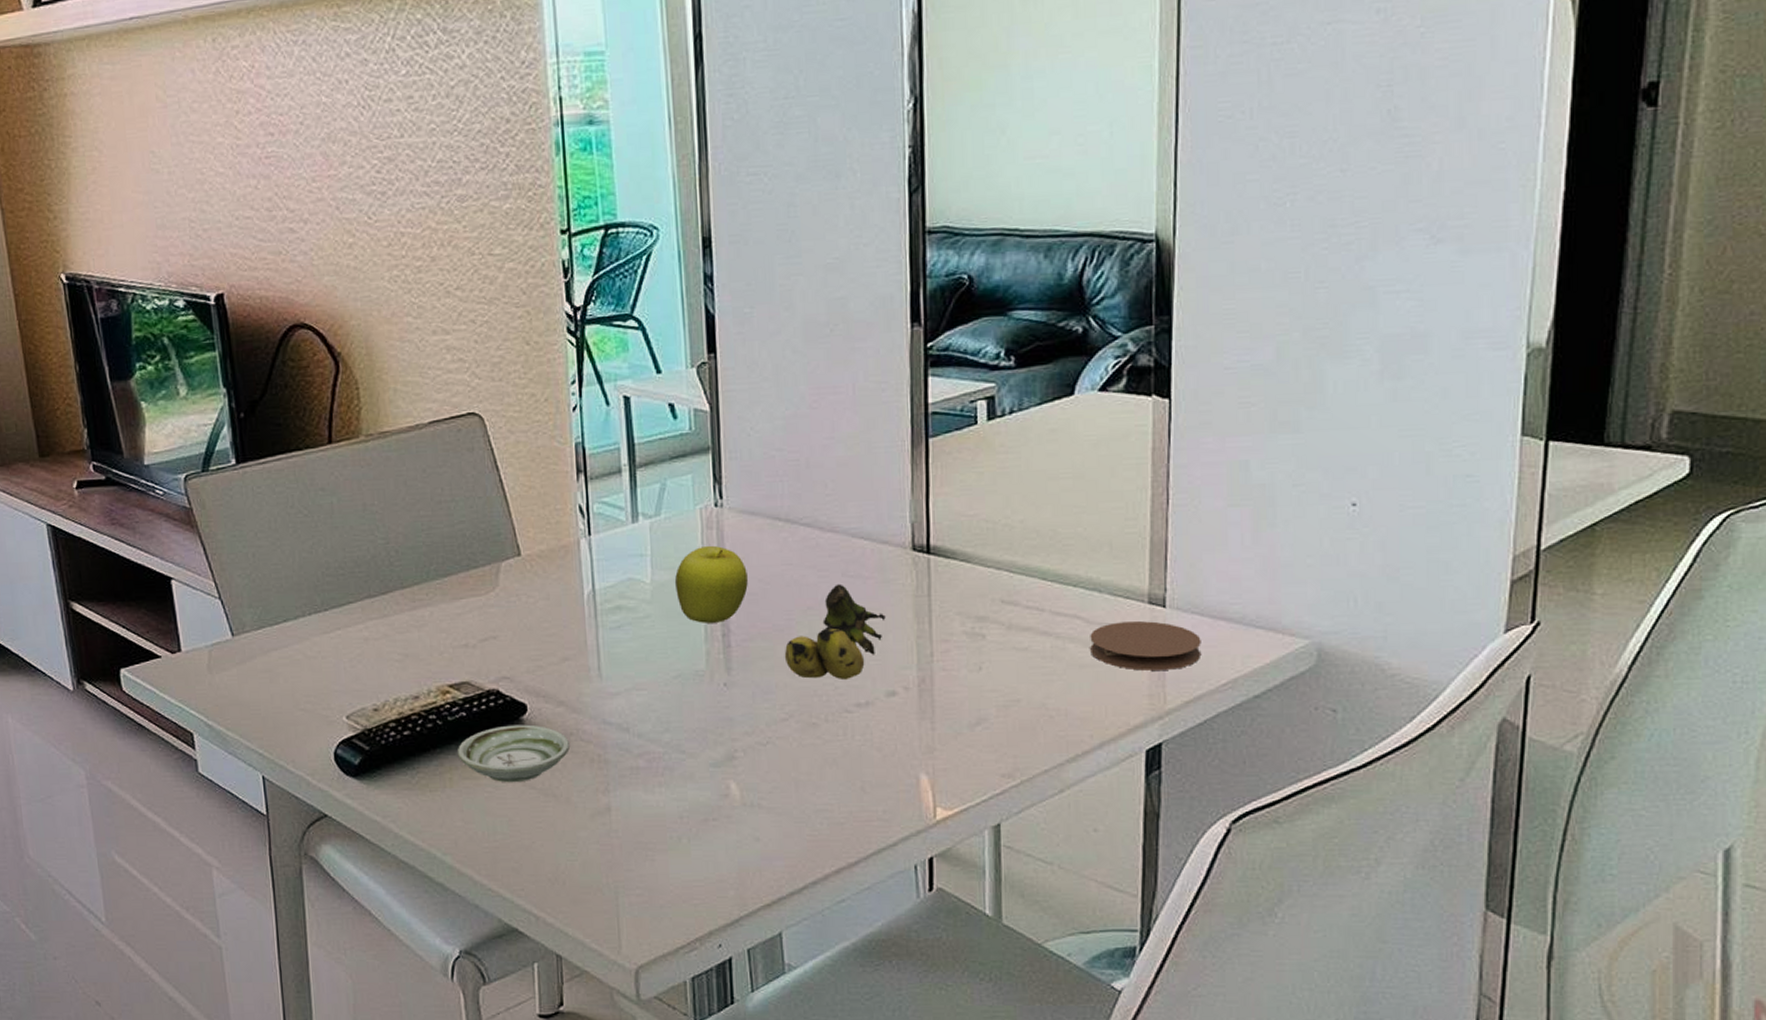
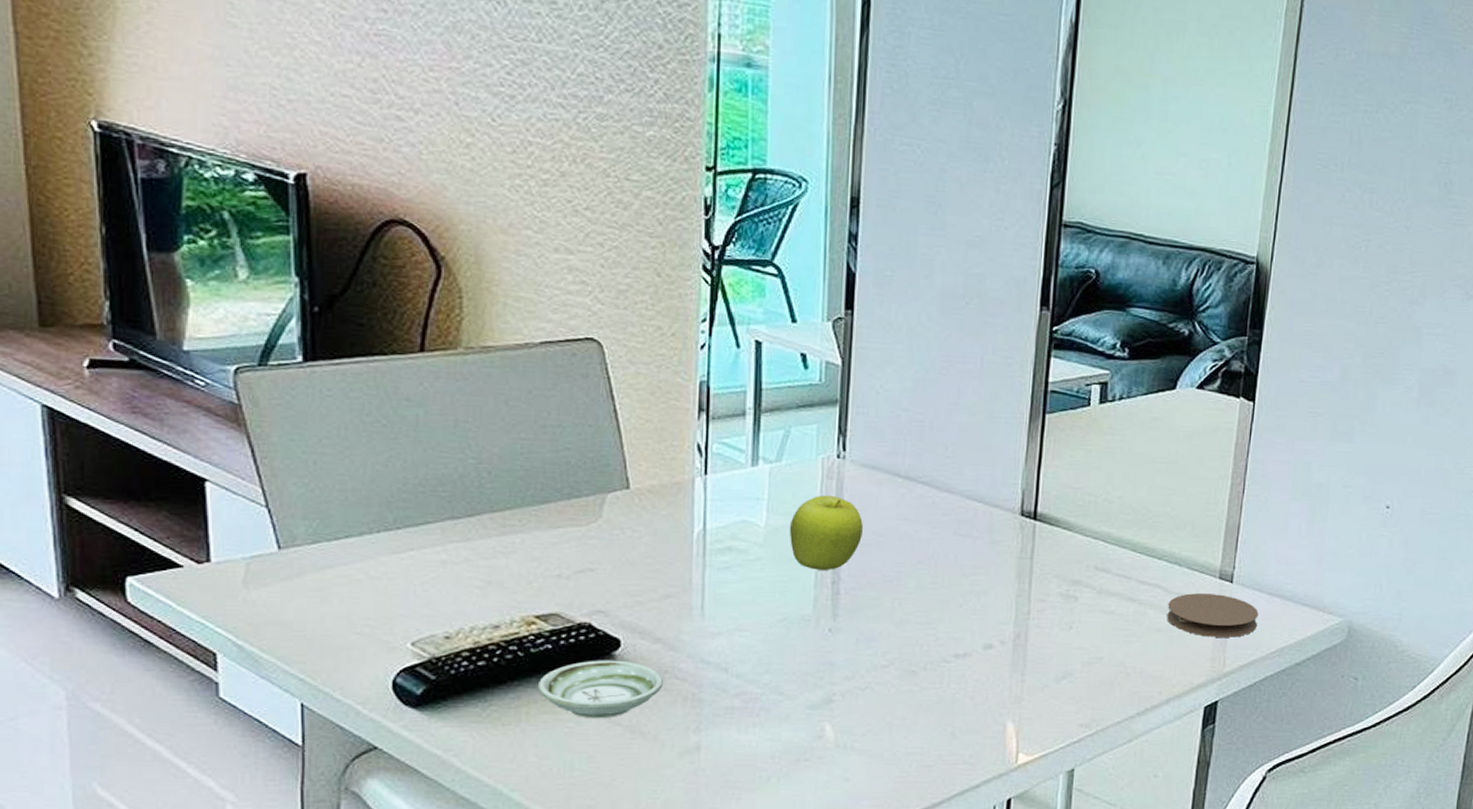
banana: present [784,584,886,679] -> none [890,541,990,631]

